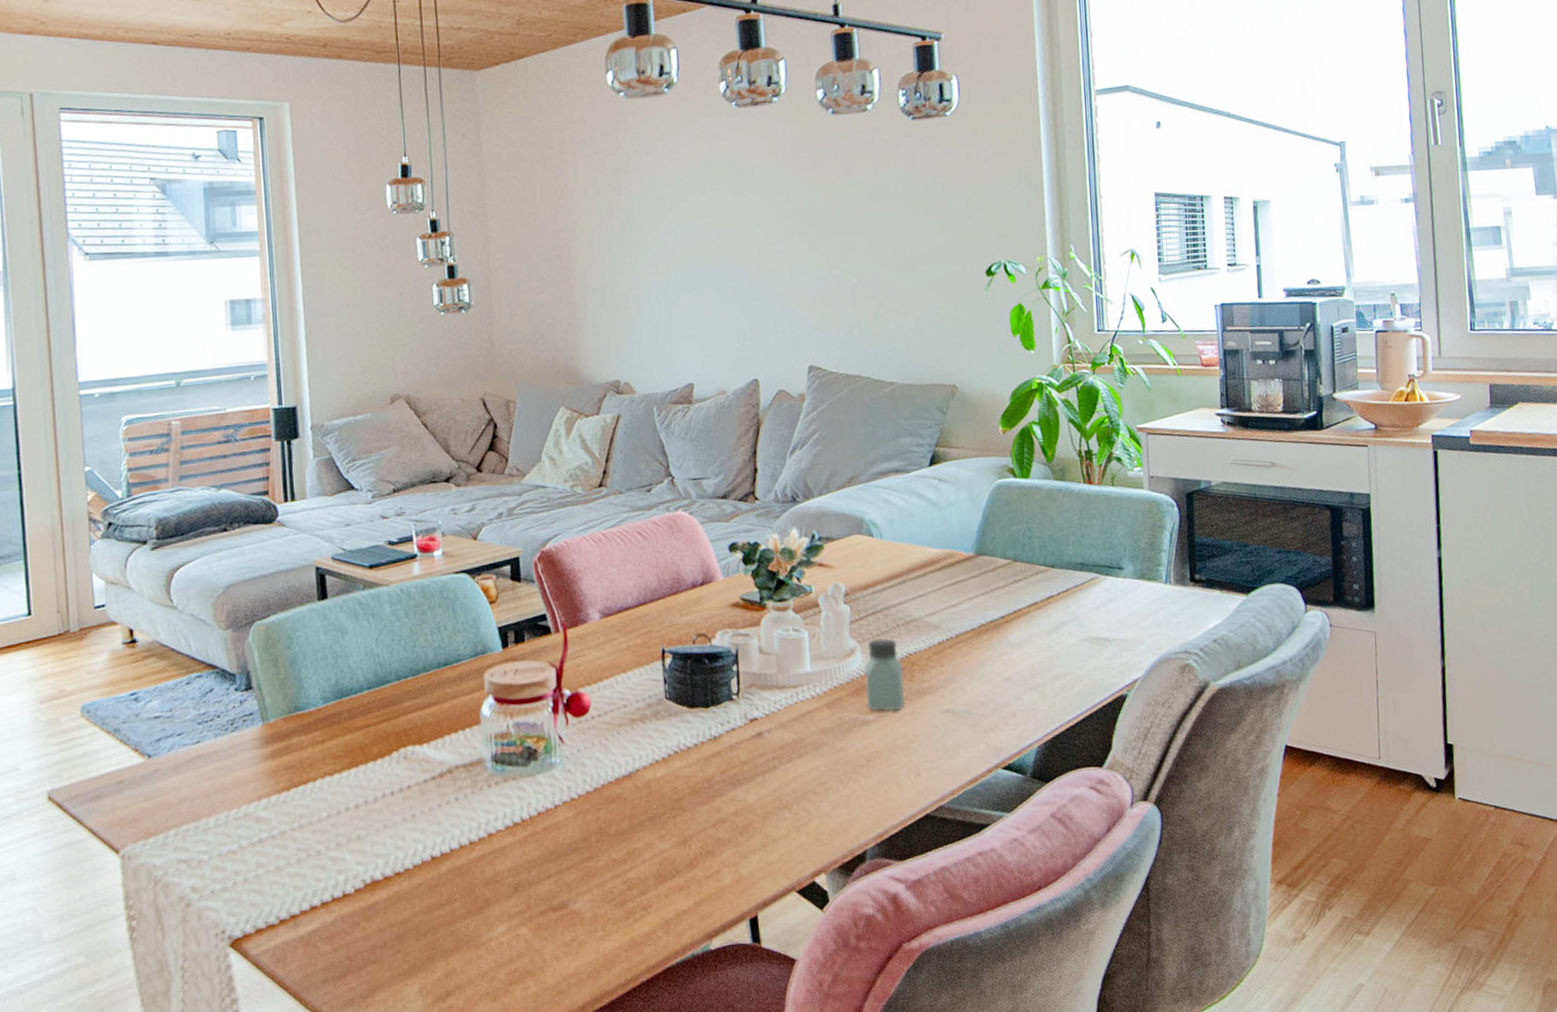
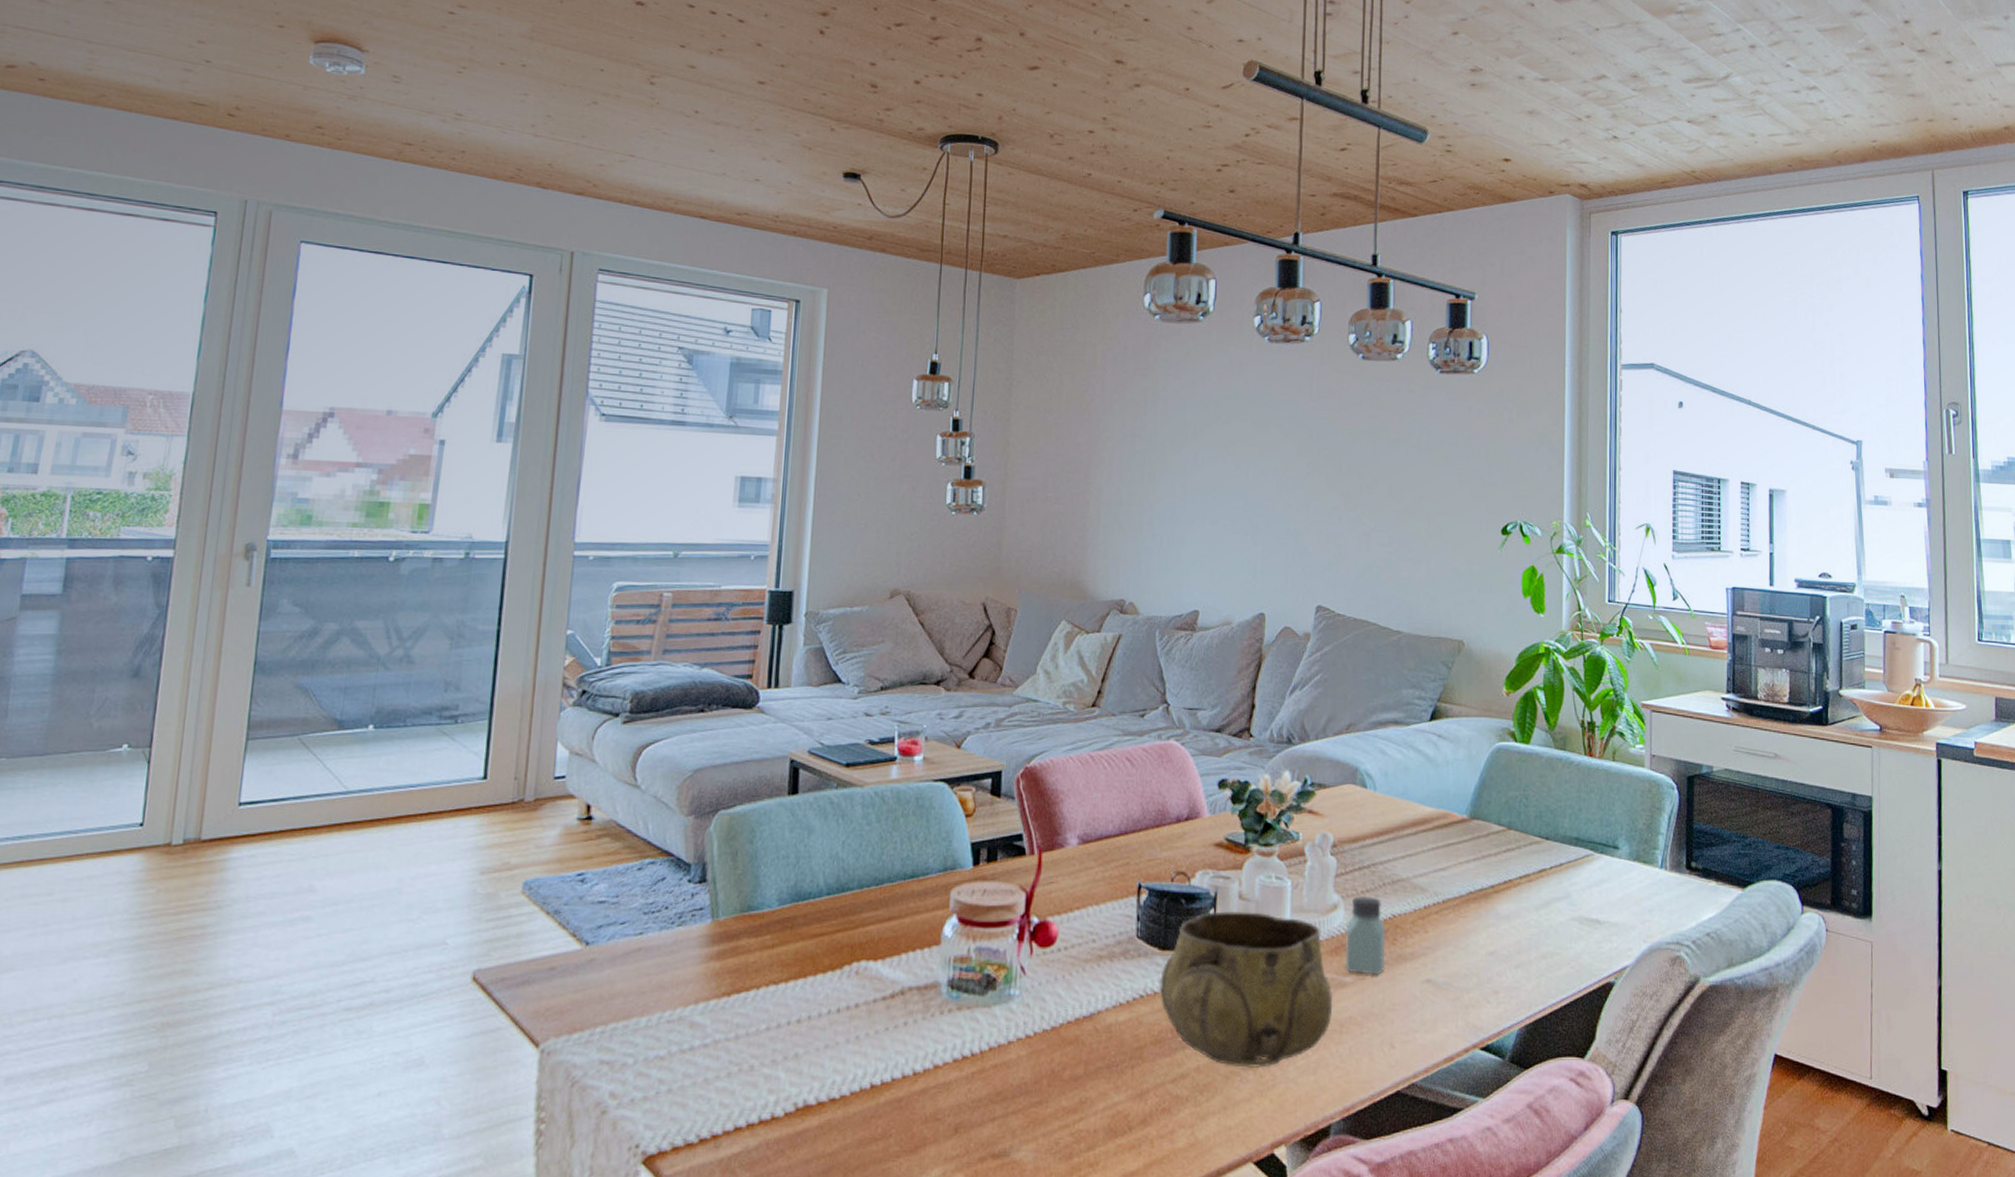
decorative bowl: none [692,664,859,808] -> present [1160,911,1333,1068]

